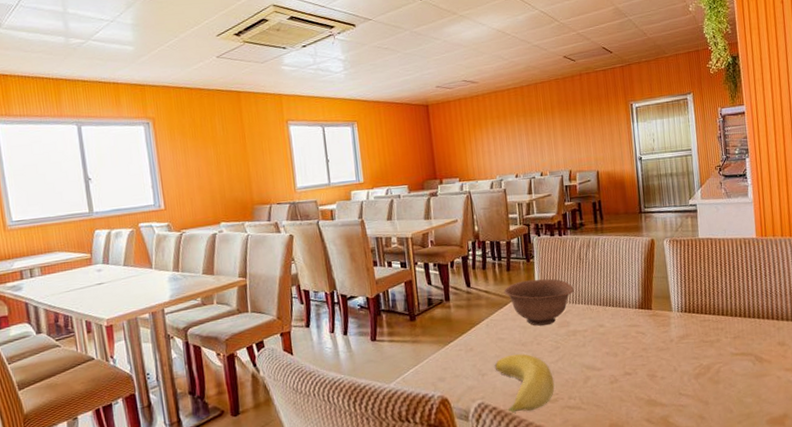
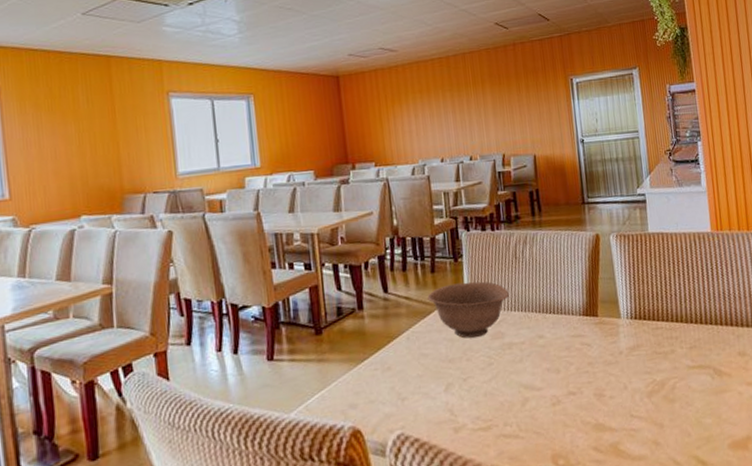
banana: present [494,354,555,414] -> none [416,372,488,447]

